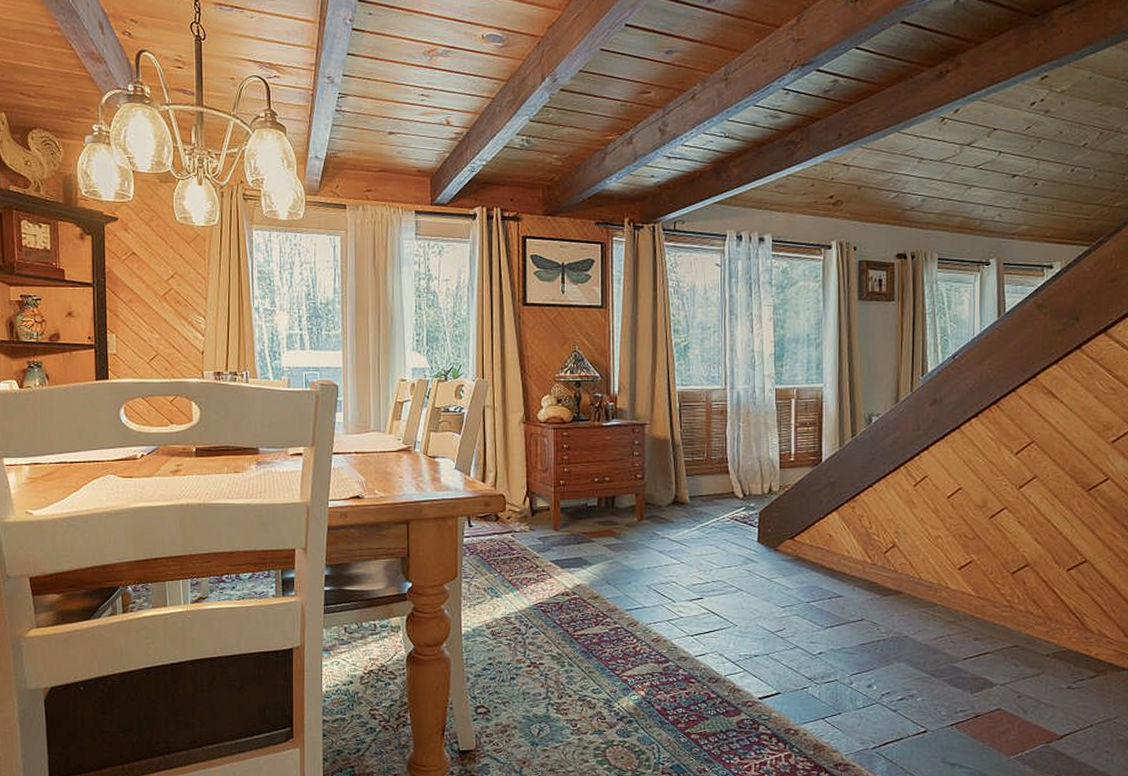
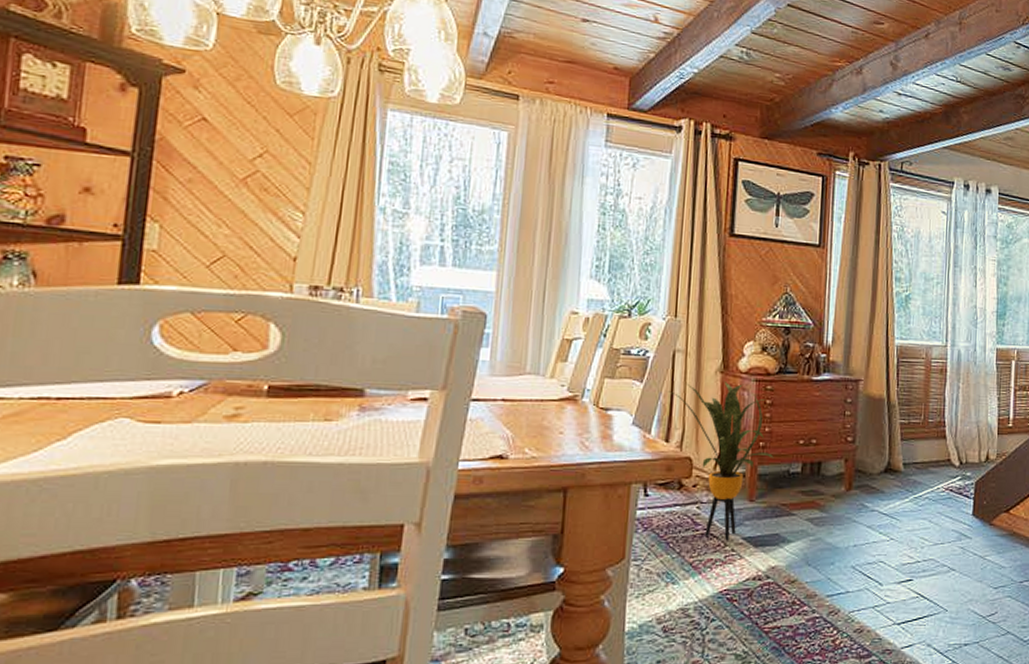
house plant: none [480,429,573,563] -> present [667,380,774,541]

